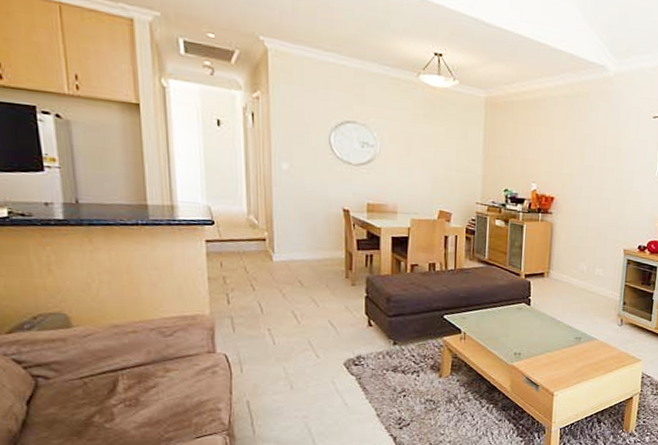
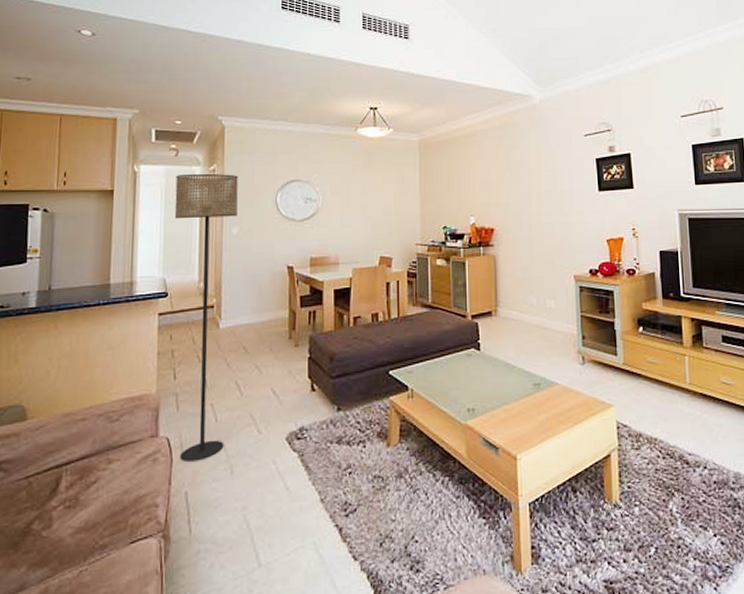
floor lamp: none [213,97,287,376] -> present [174,173,238,462]

